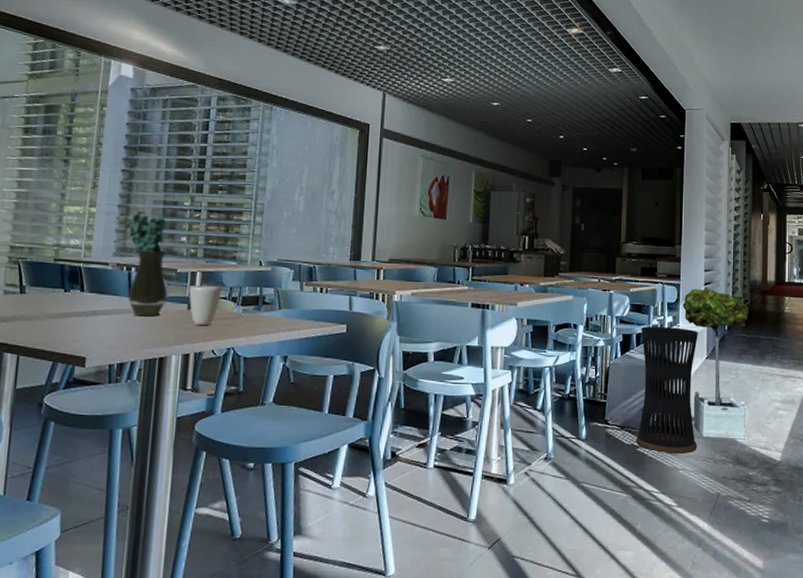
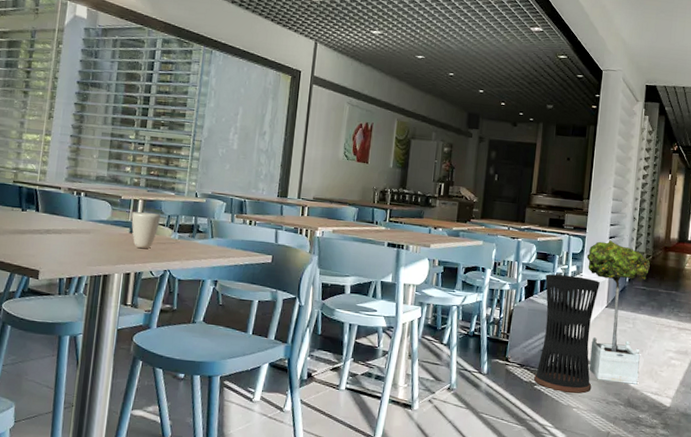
vase: present [125,209,168,317] -> none [76,139,113,238]

